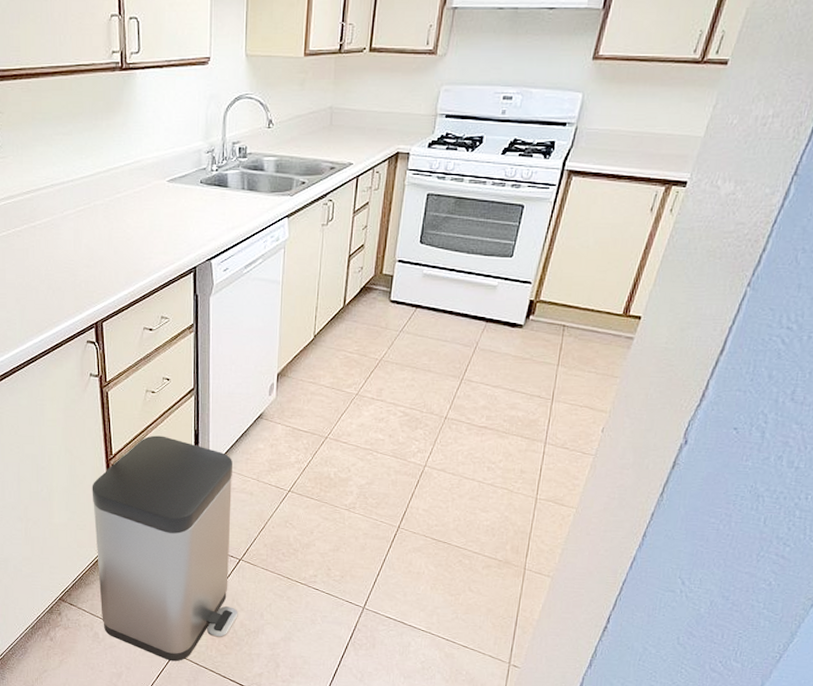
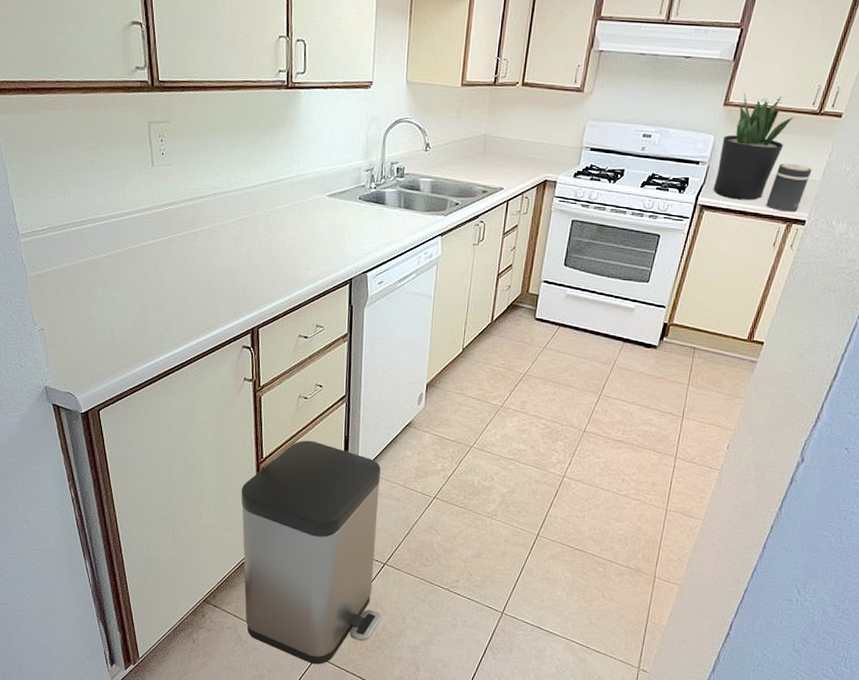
planter: none [582,43,673,163] -> present [713,92,794,201]
cylinder: none [642,119,694,173] -> present [766,163,812,212]

